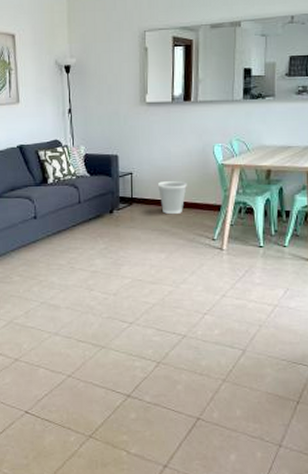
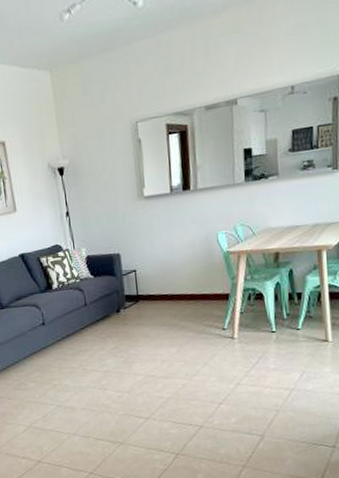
wastebasket: present [157,181,187,214] -> none [162,273,193,308]

